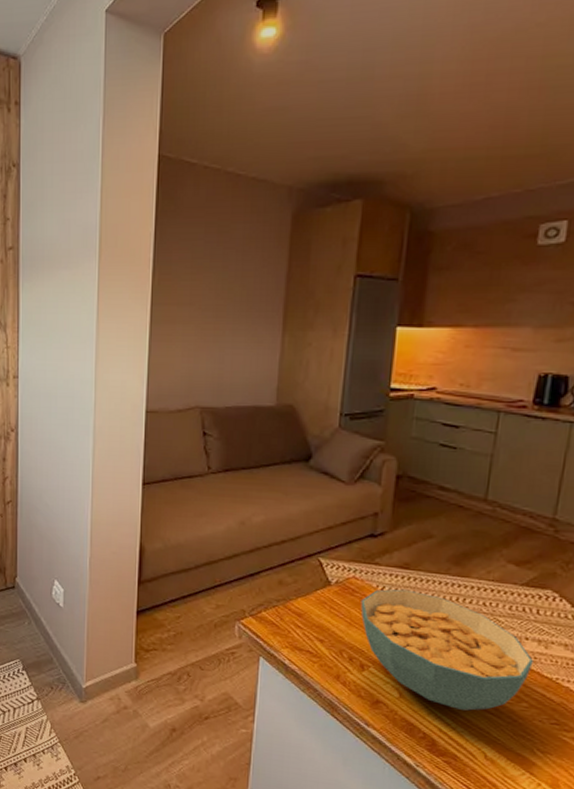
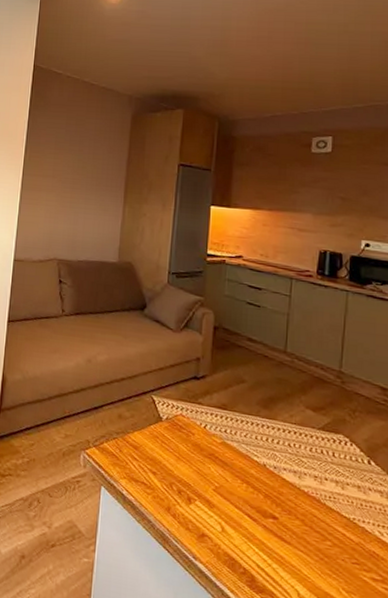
cereal bowl: present [360,589,534,711] -> none [187,427,333,547]

